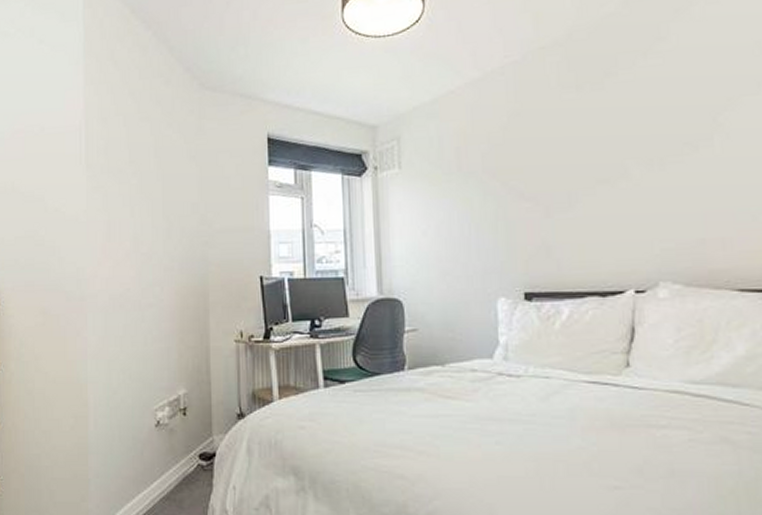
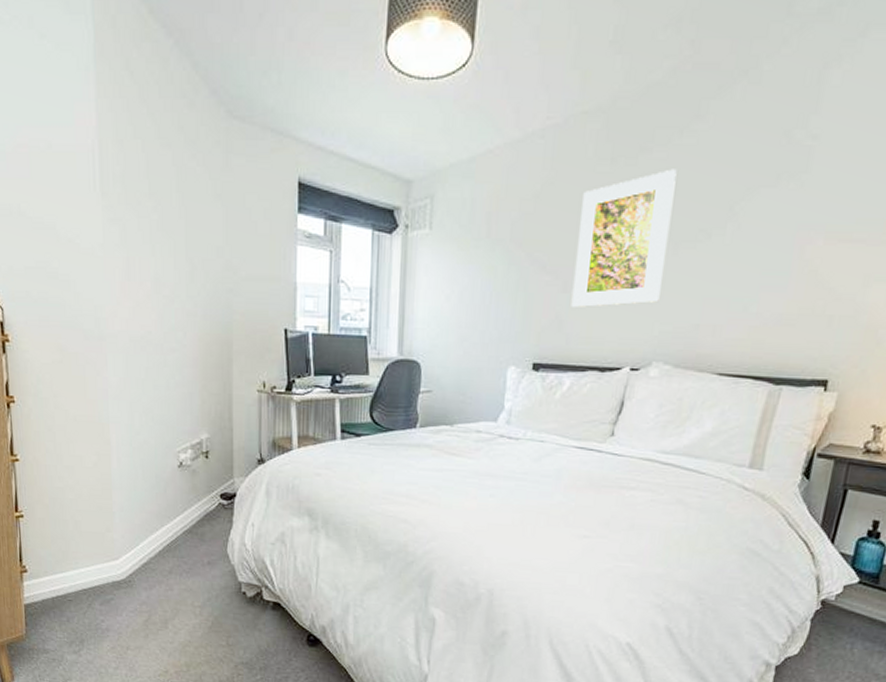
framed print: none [552,88,654,231] -> present [571,169,677,307]

